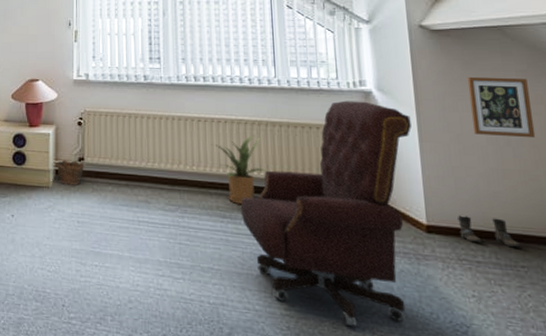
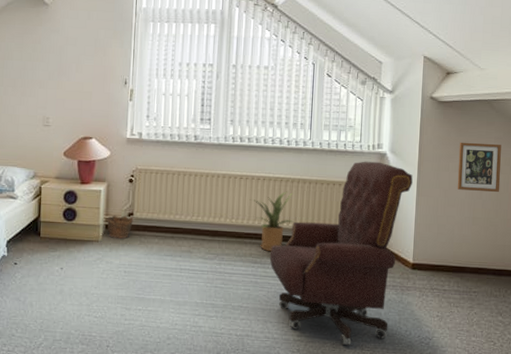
boots: present [456,215,521,248] -> none [434,255,476,278]

